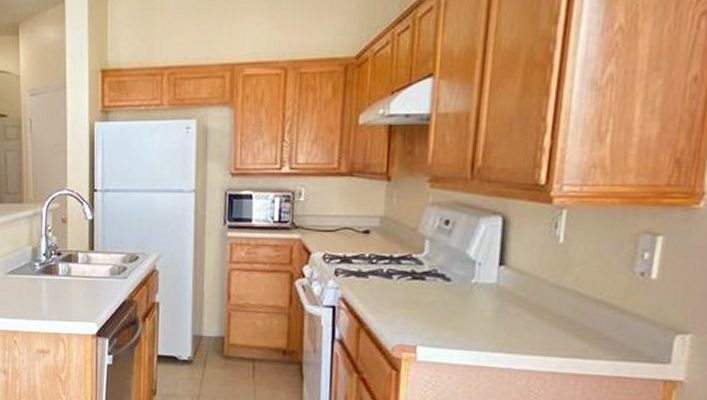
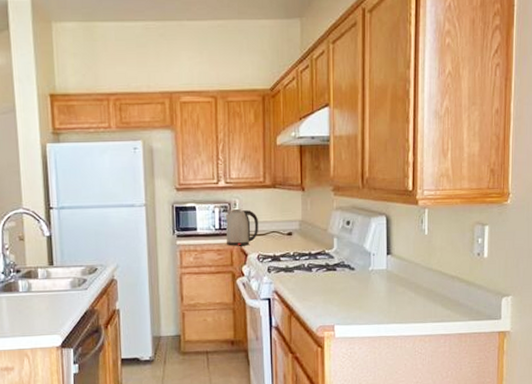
kettle: none [285,198,327,243] -> present [225,208,258,247]

